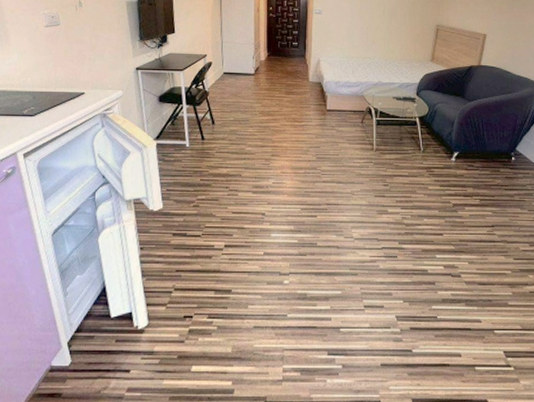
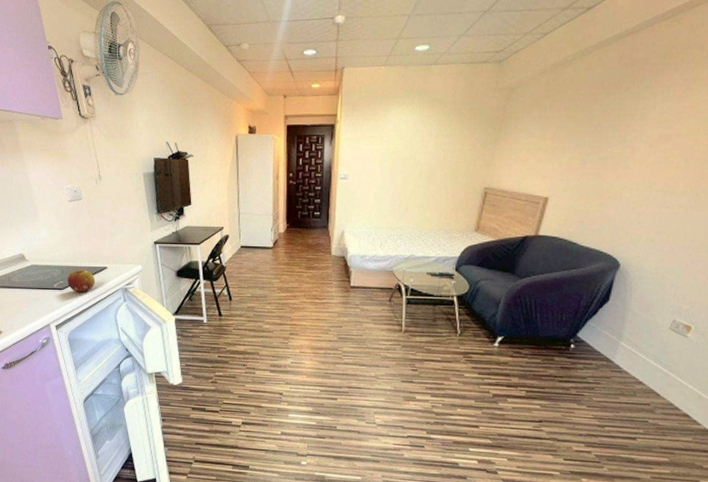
fruit: none [39,95,71,119] -> present [68,270,96,293]

